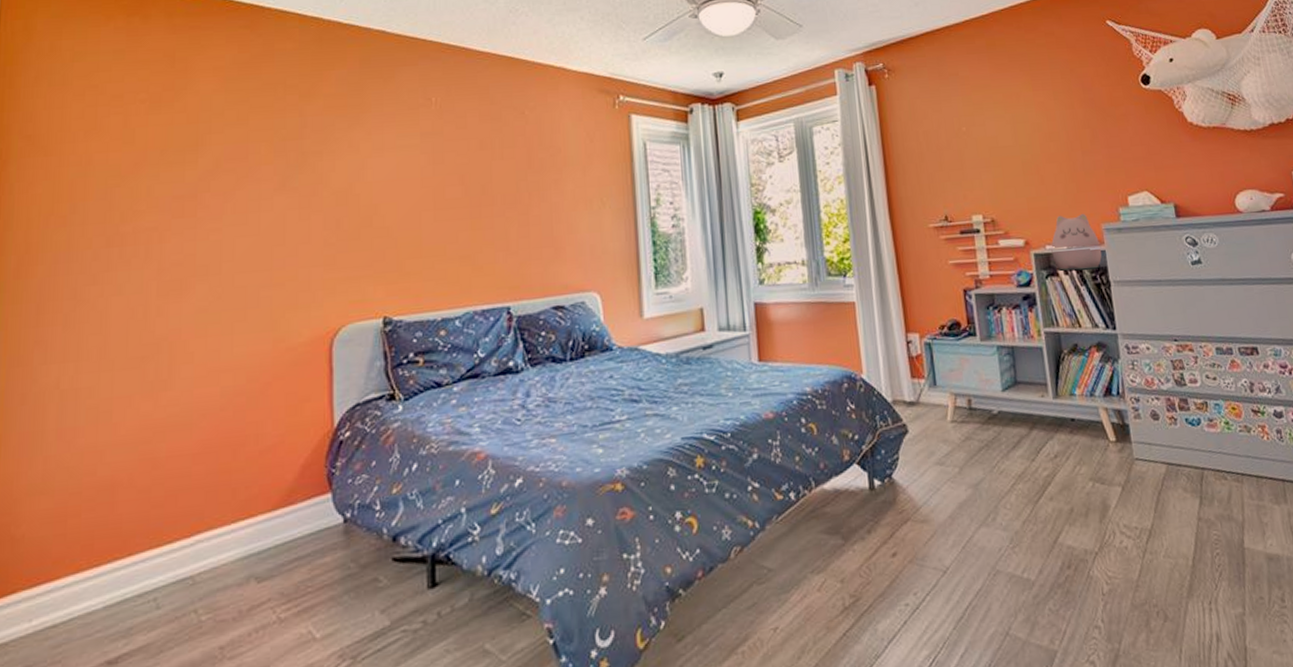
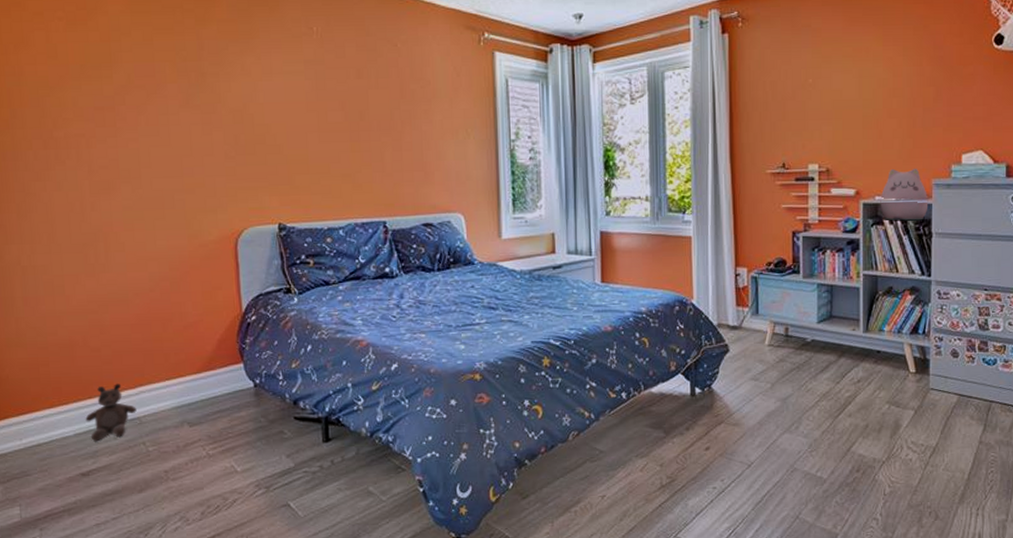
stuffed animal: none [120,532,190,614] -> present [85,383,137,441]

